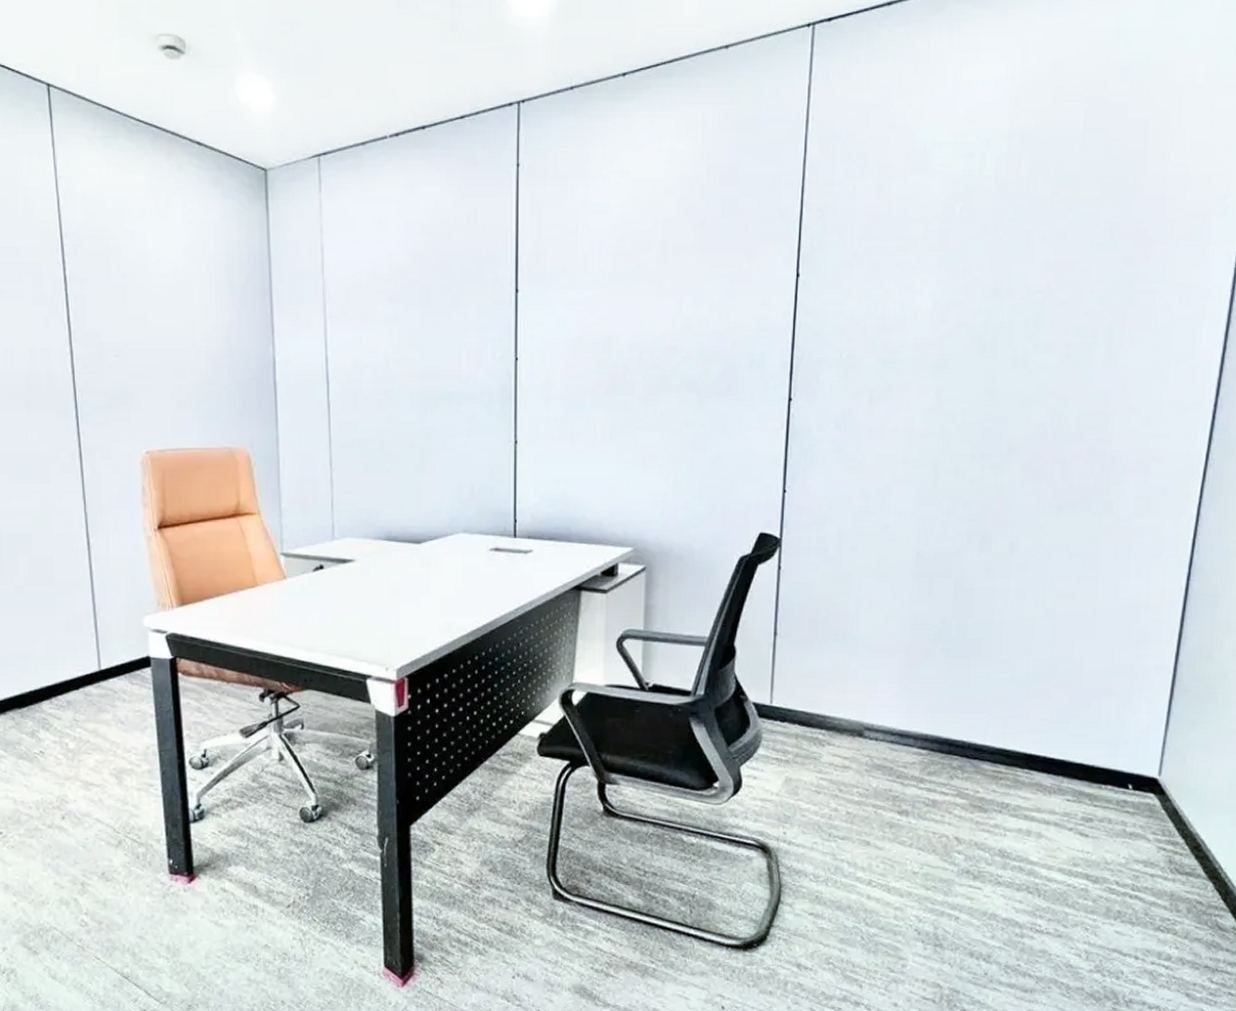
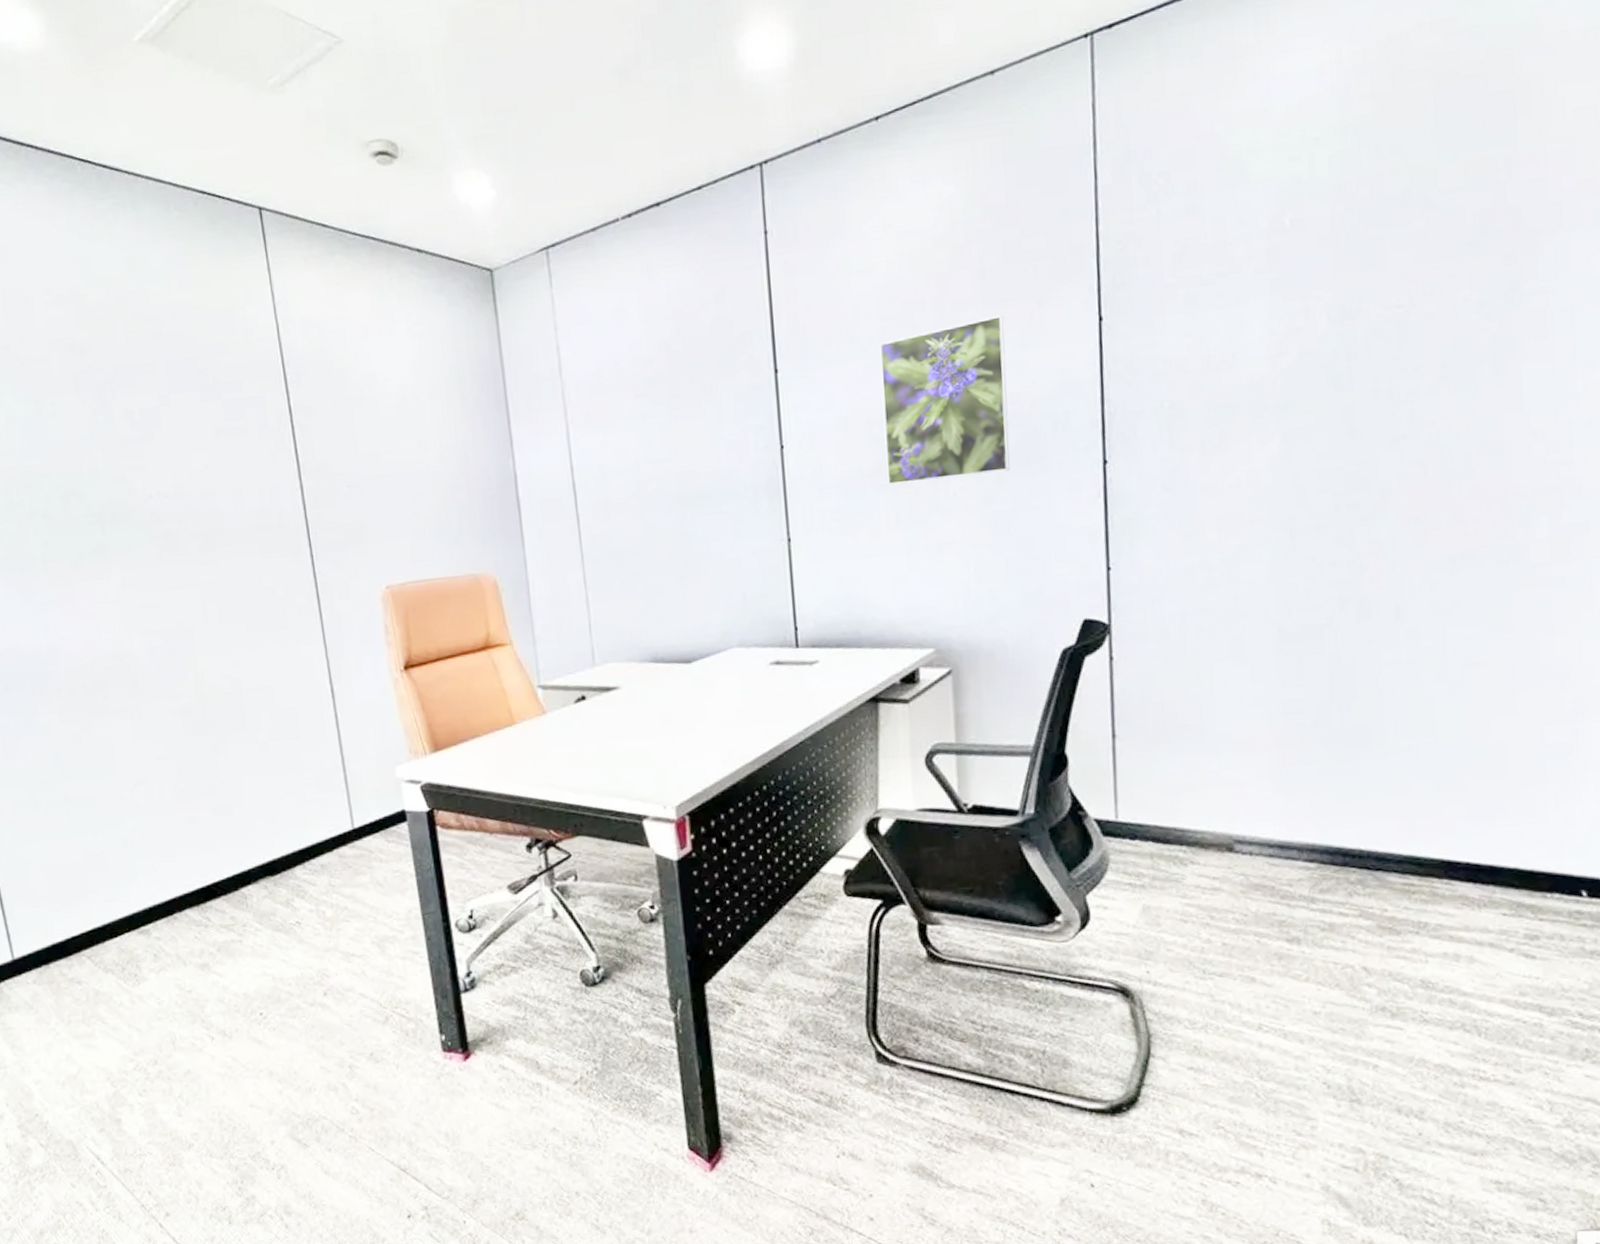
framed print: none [606,262,717,402] -> present [879,315,1010,486]

